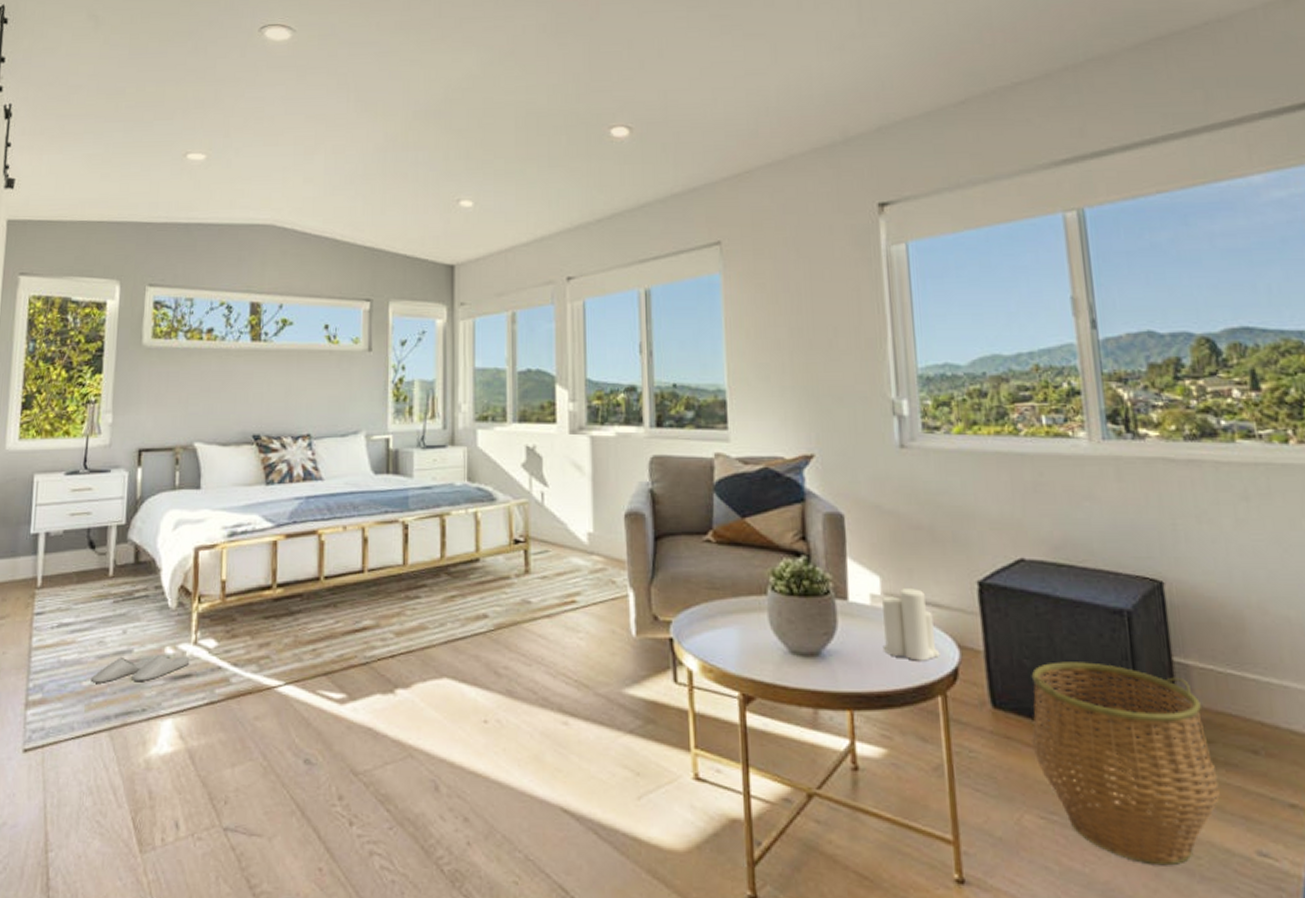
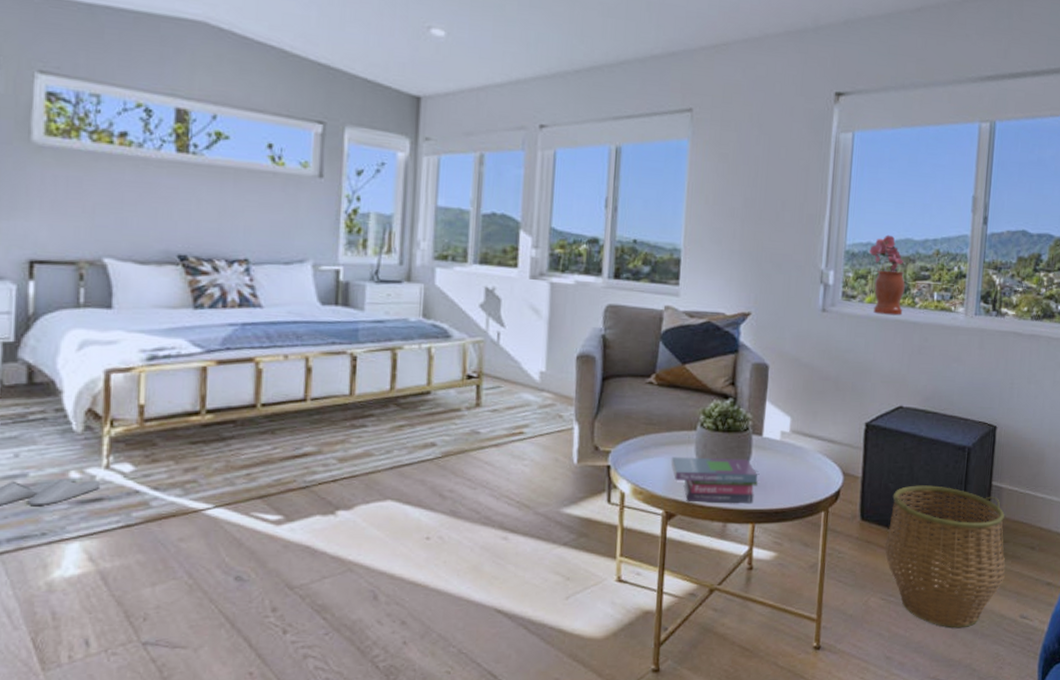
books: none [741,626,850,685] -> present [670,456,758,504]
candle: present [882,585,940,661] -> none [784,425,829,485]
potted flower: none [947,352,1004,447] -> present [868,235,905,316]

